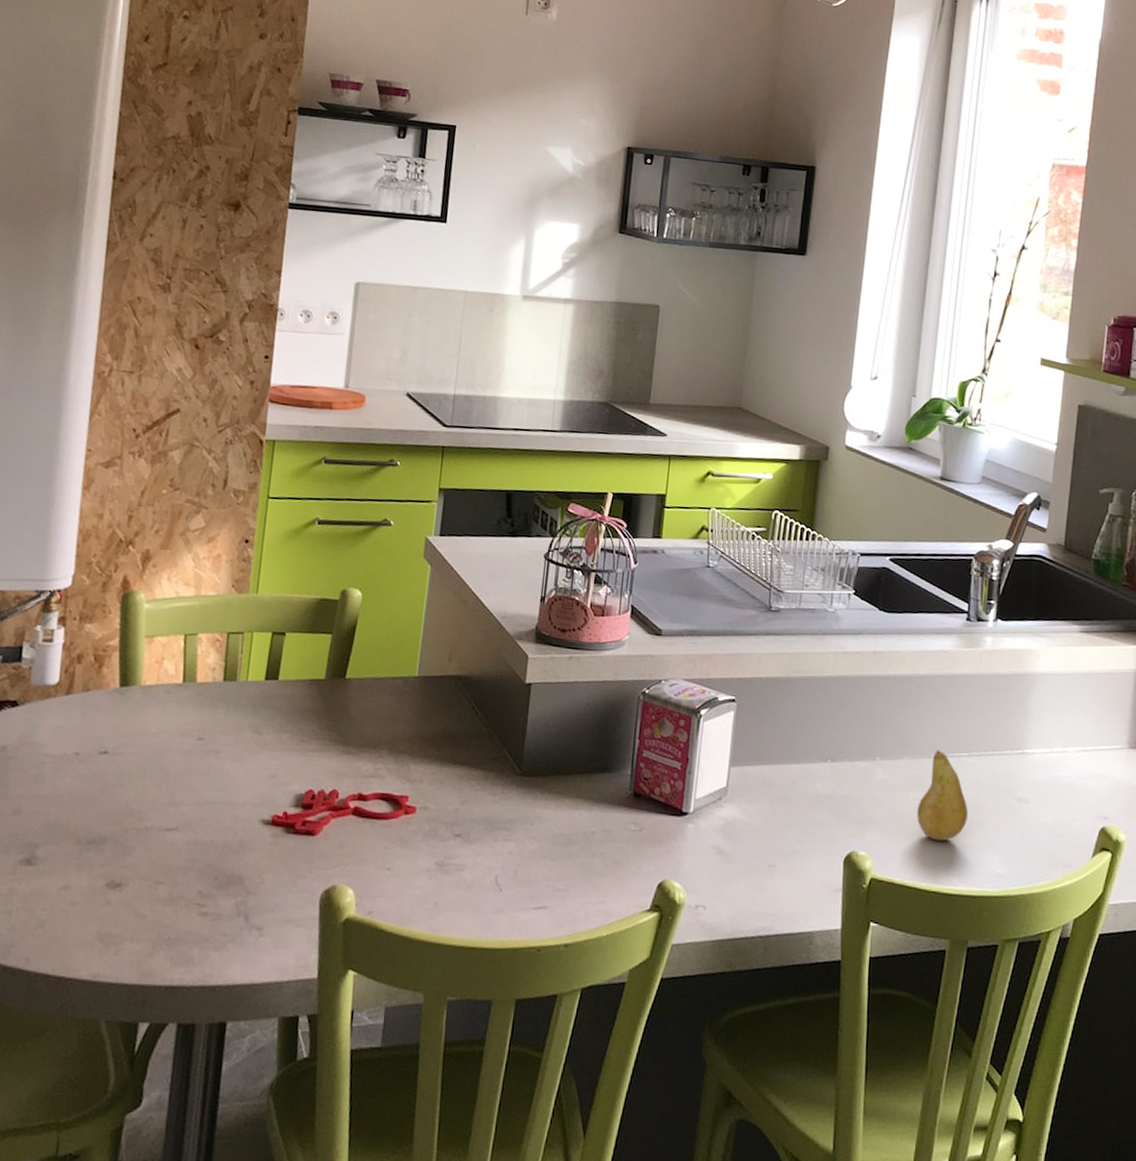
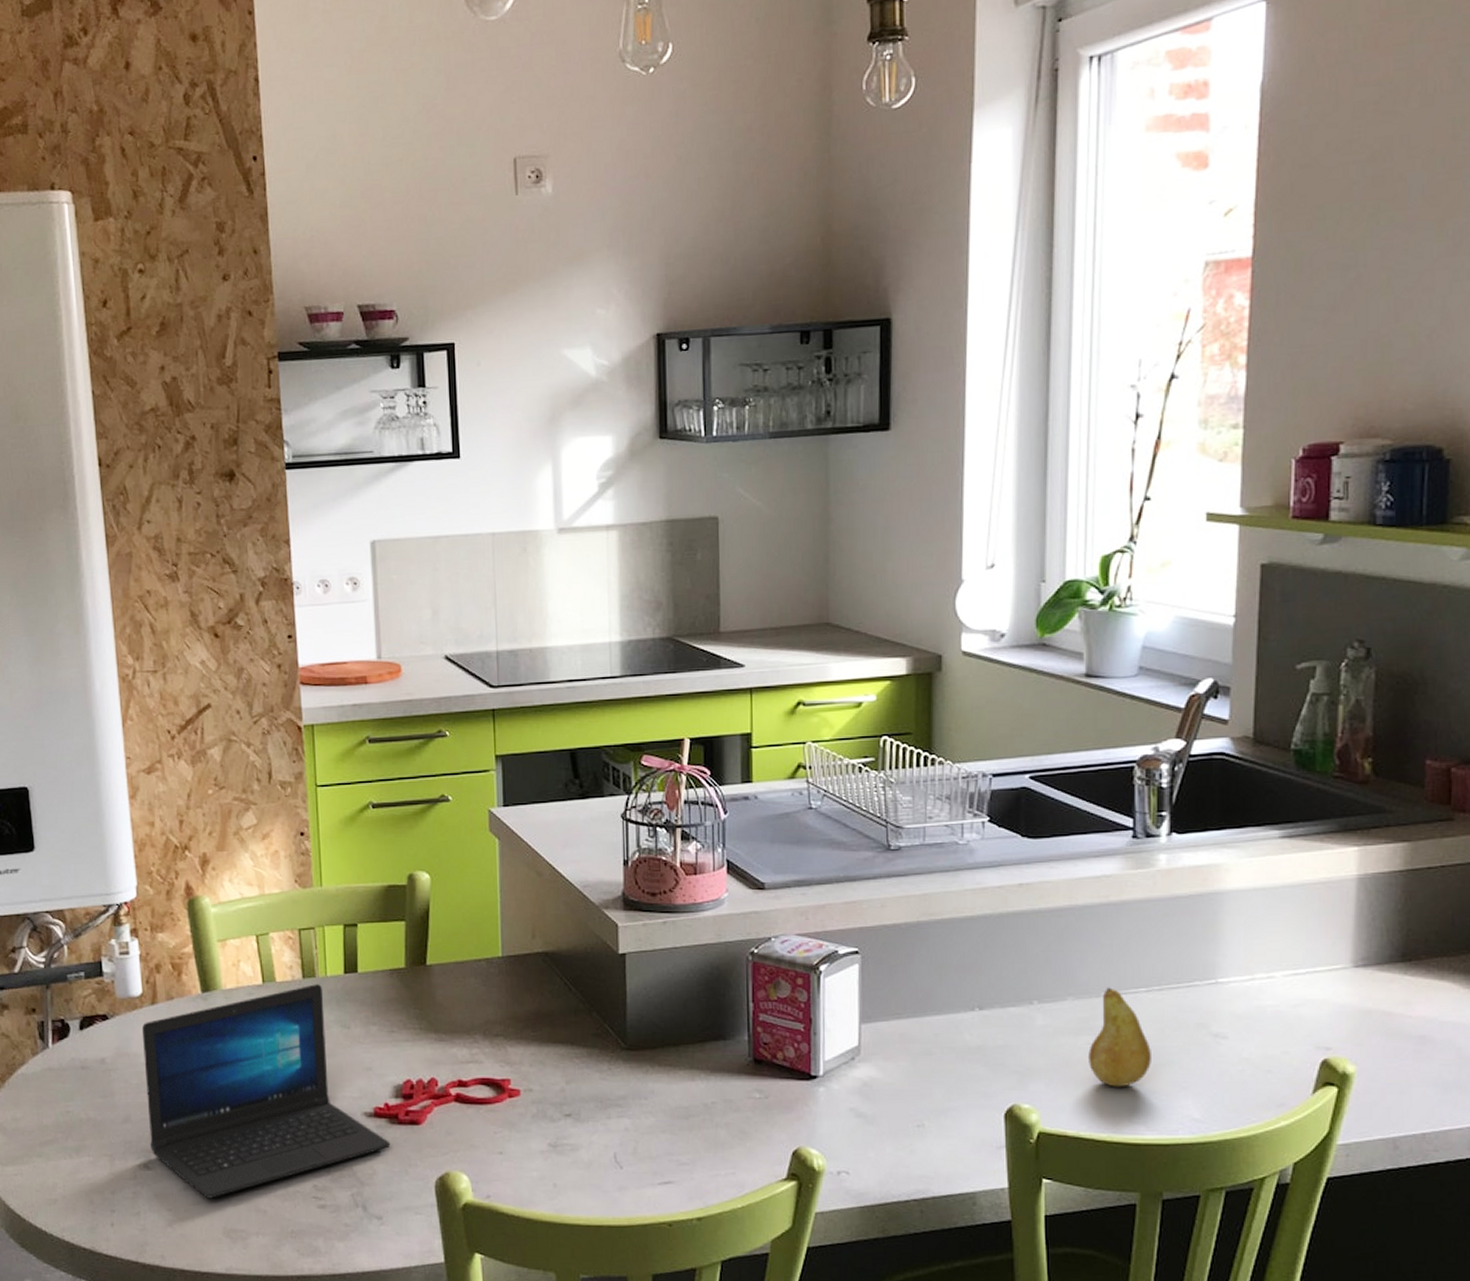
laptop: none [36,688,283,900] -> present [141,984,391,1198]

